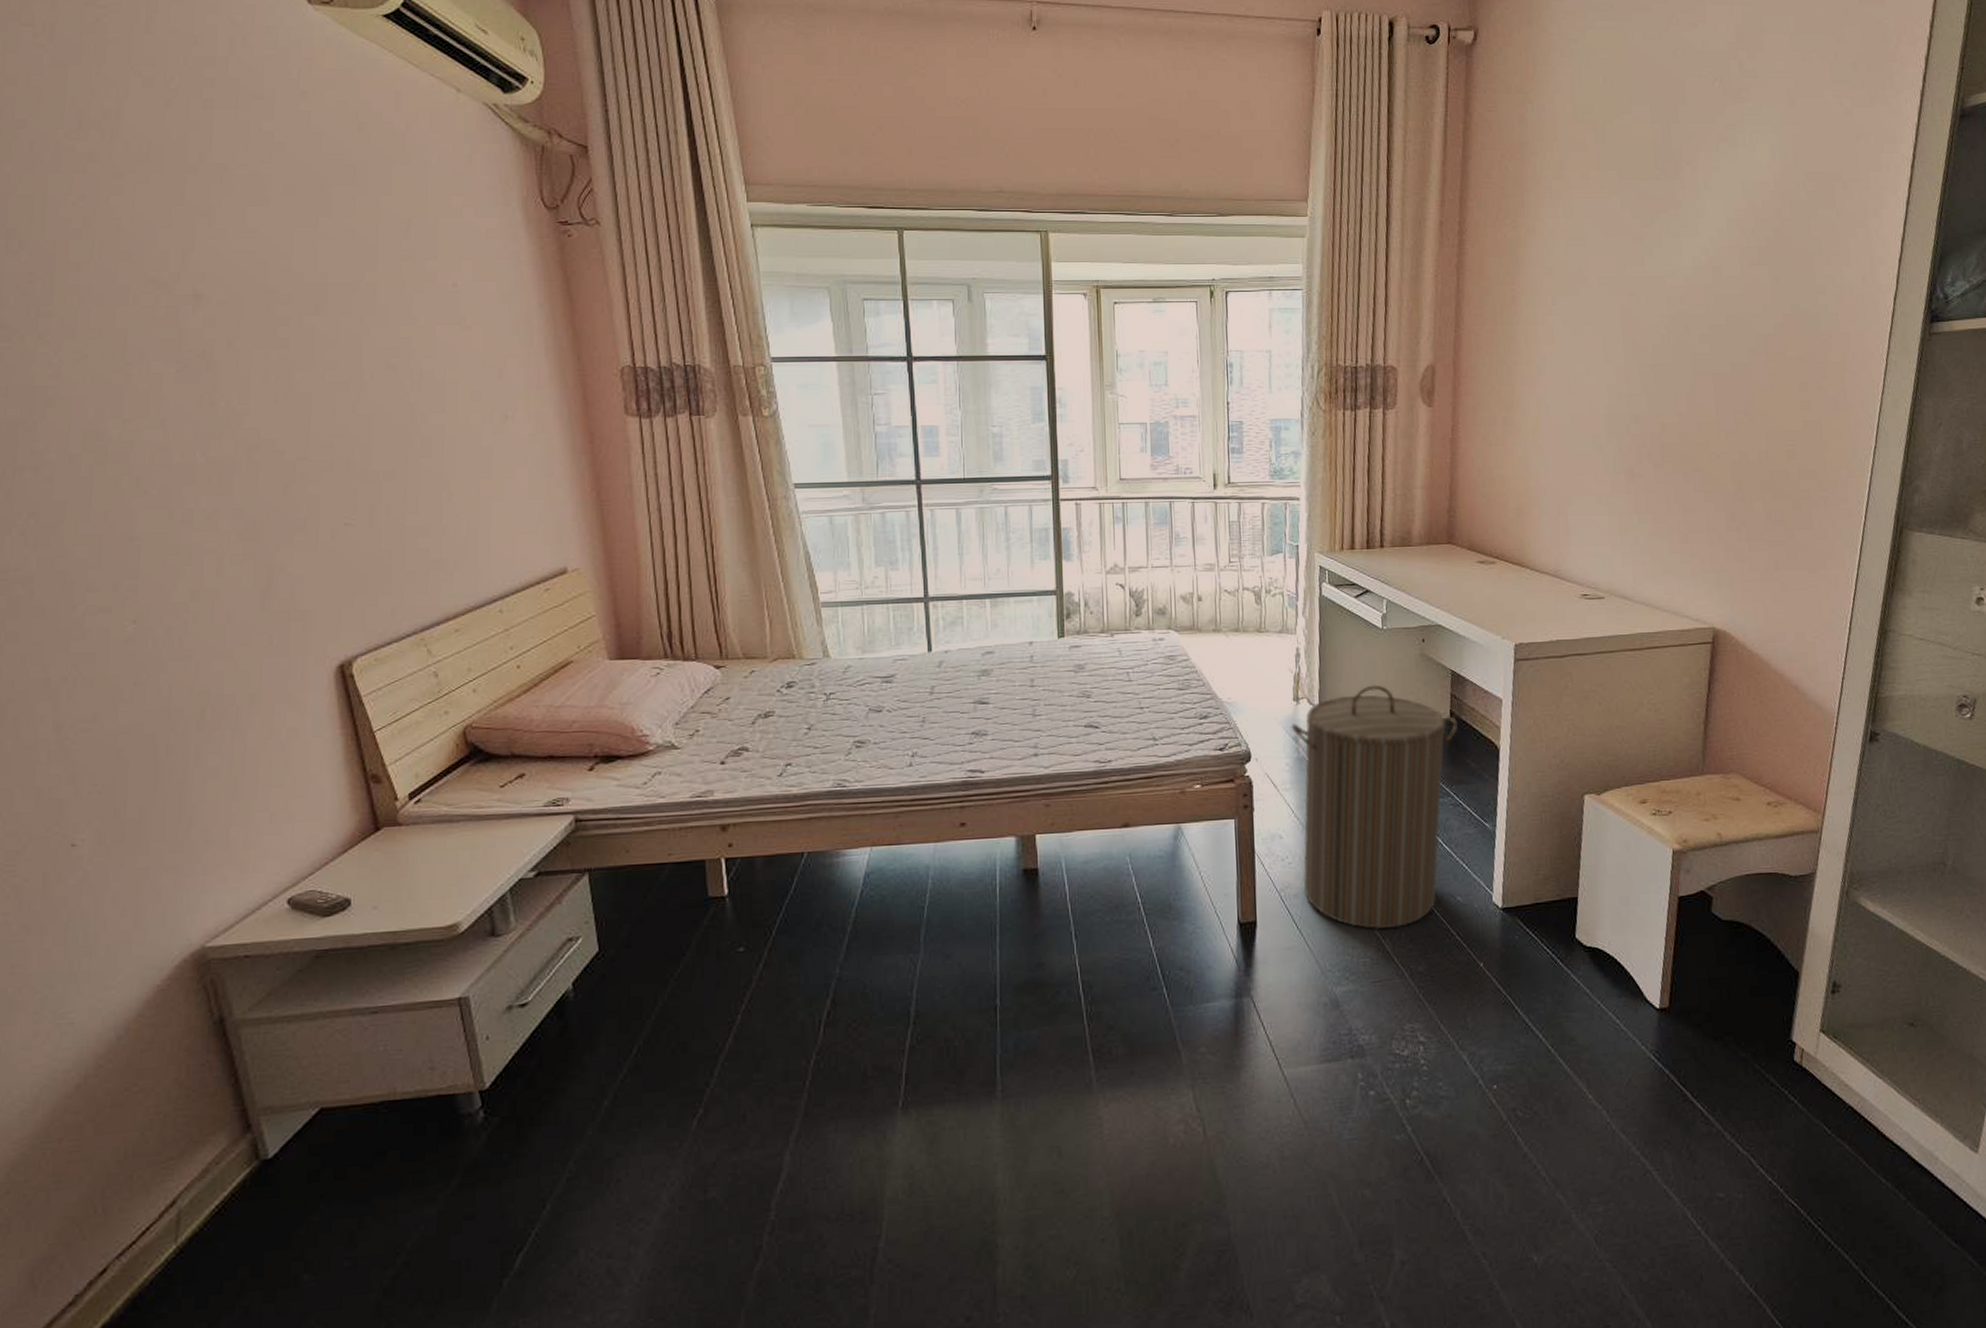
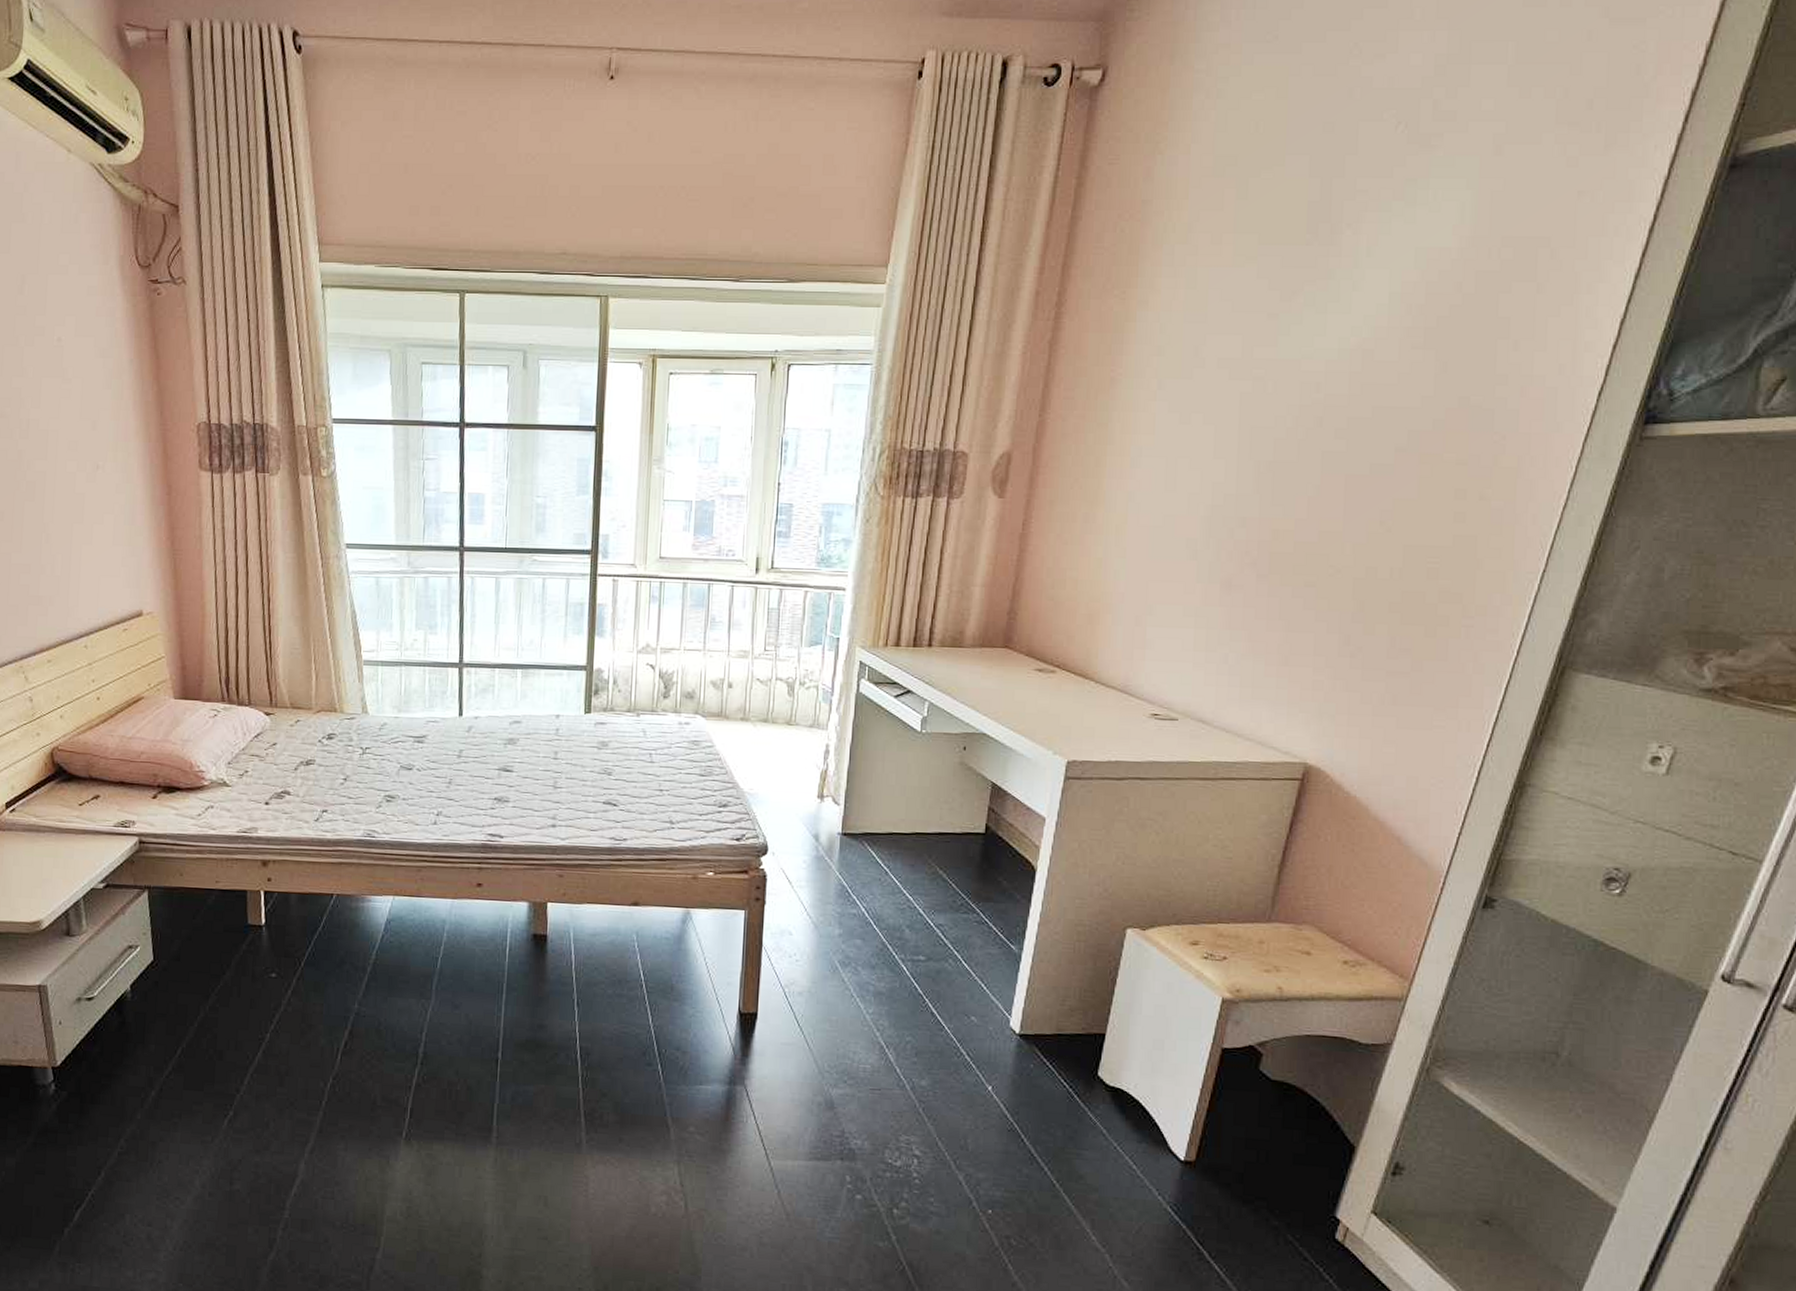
laundry hamper: present [1291,685,1458,930] -> none [808,789,992,1039]

